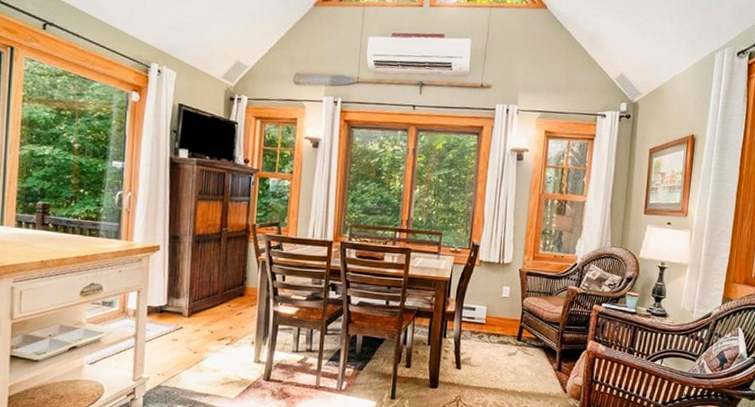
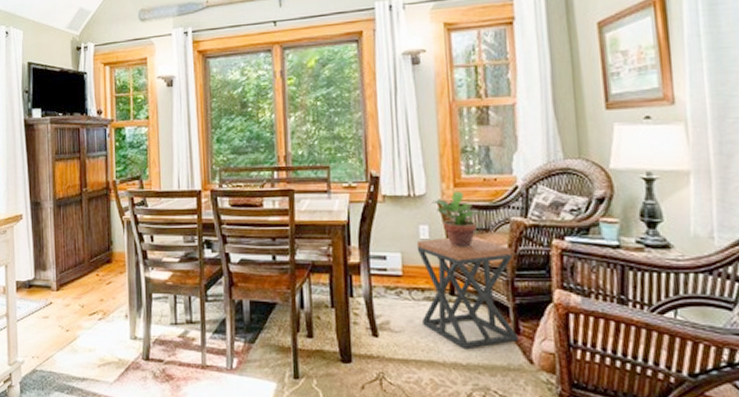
stool: none [495,297,565,381] -> present [416,238,518,350]
potted plant: none [515,262,552,306] -> present [431,191,486,247]

